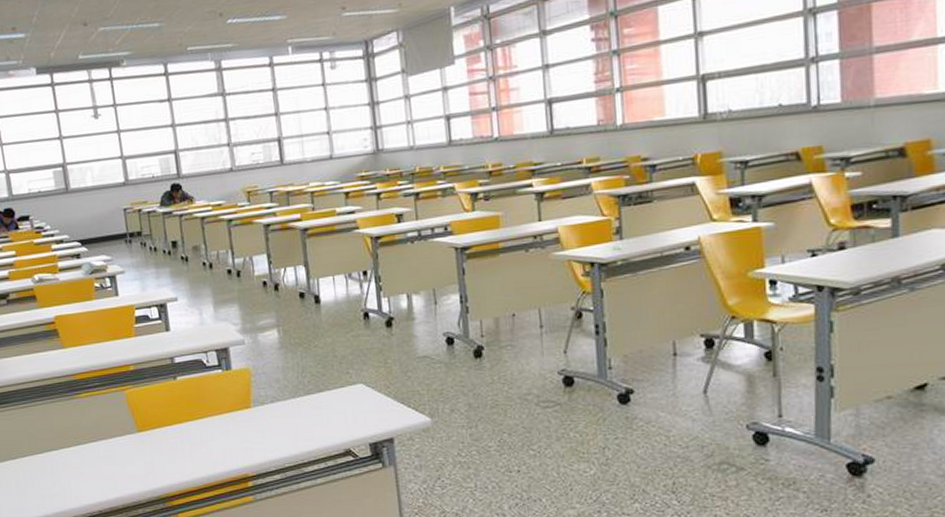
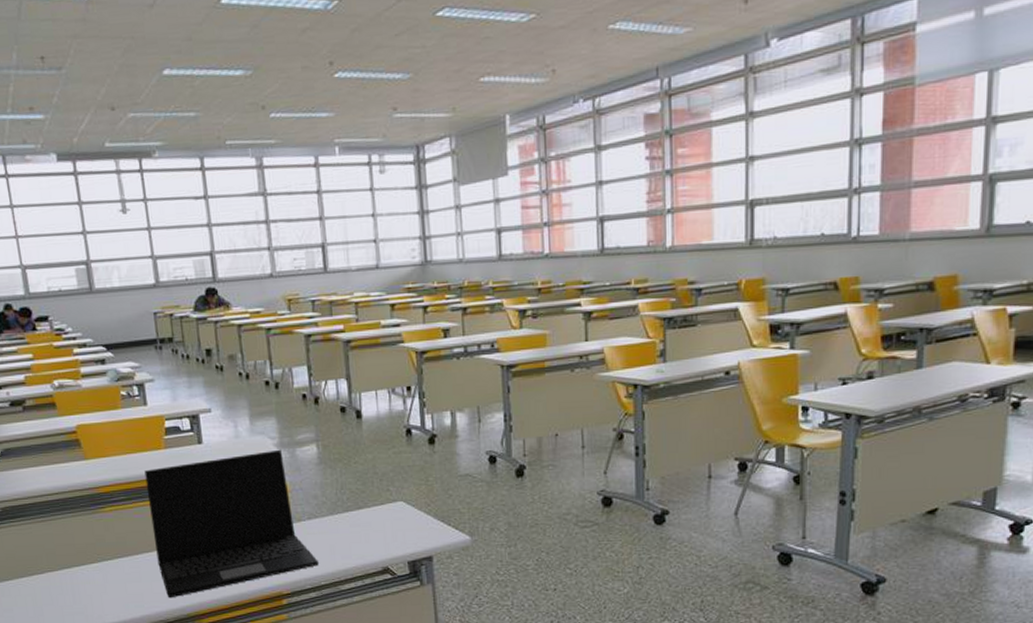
laptop: none [117,335,282,481] -> present [144,449,319,598]

